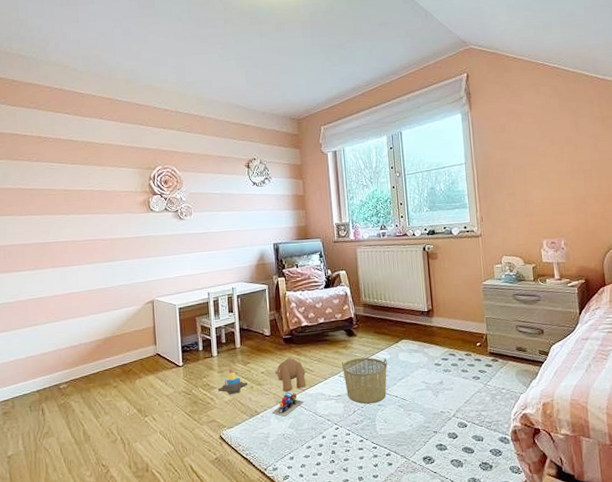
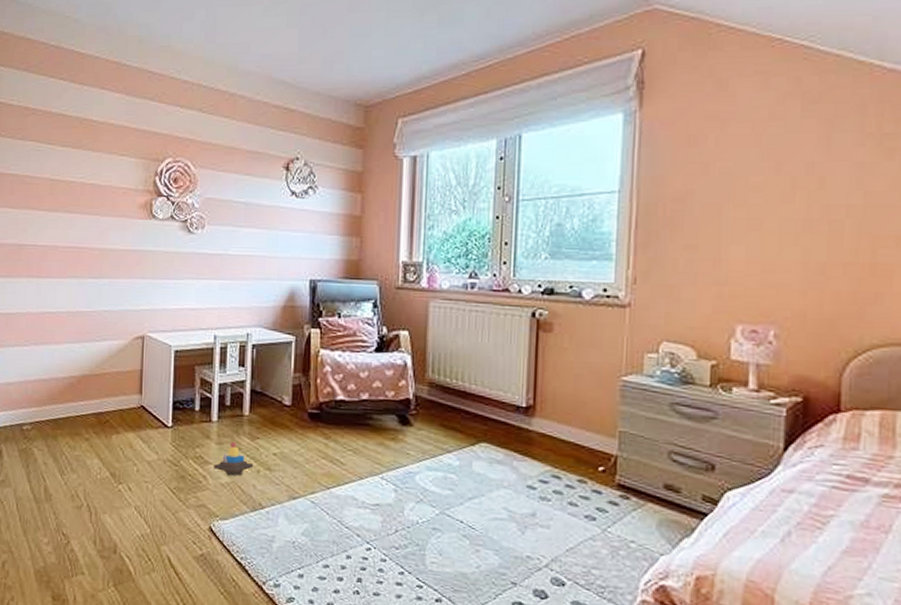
toy train: present [271,391,303,417] -> none [280,486,326,519]
teddy bear: present [275,357,307,392] -> none [291,439,334,486]
basket: present [341,357,388,404] -> none [385,457,454,525]

